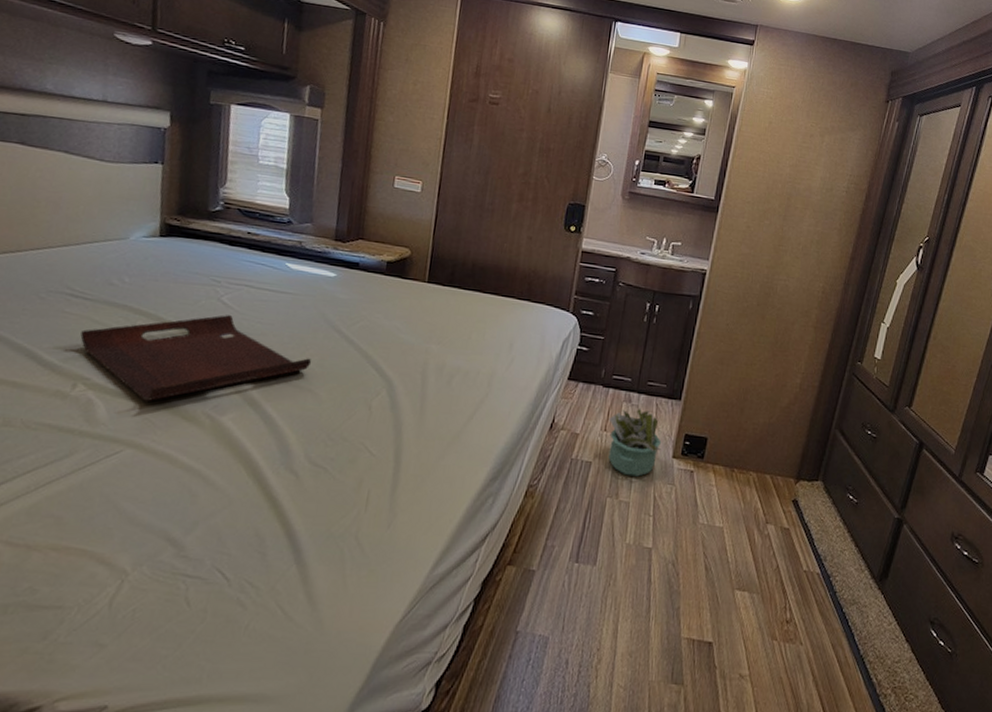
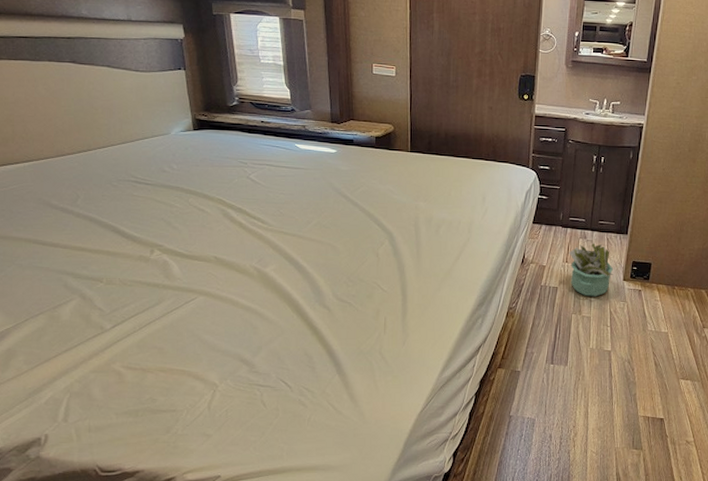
serving tray: present [80,315,312,402] -> none [149,189,327,261]

